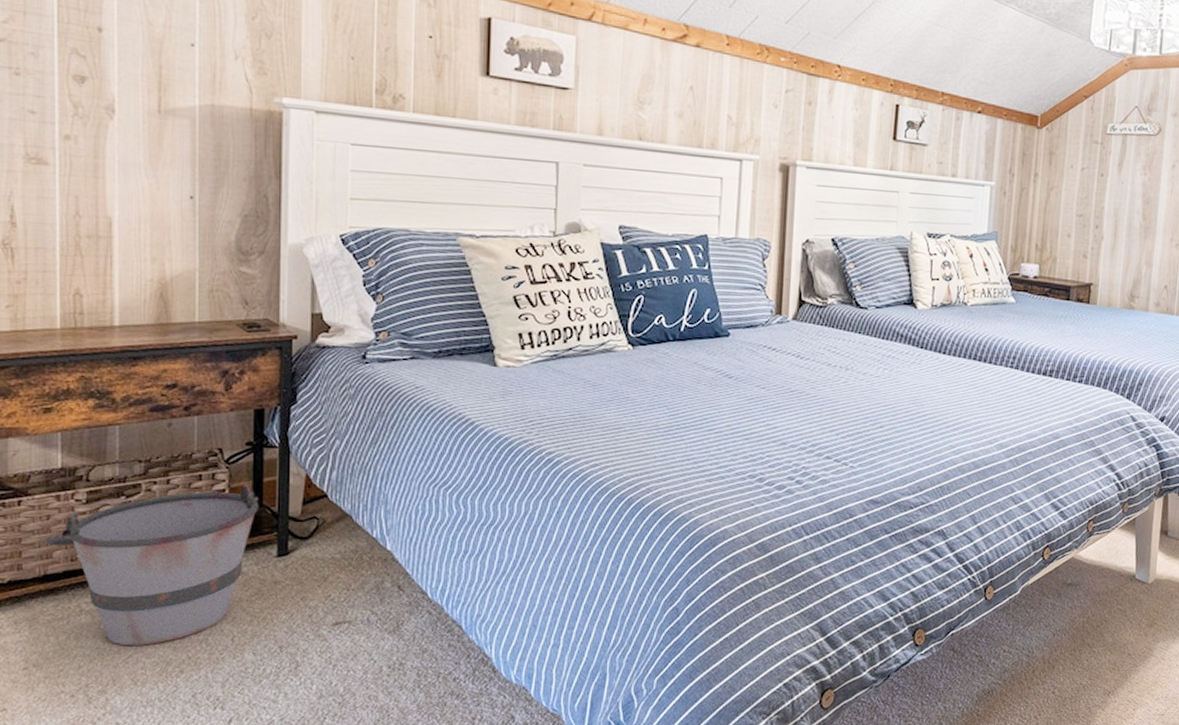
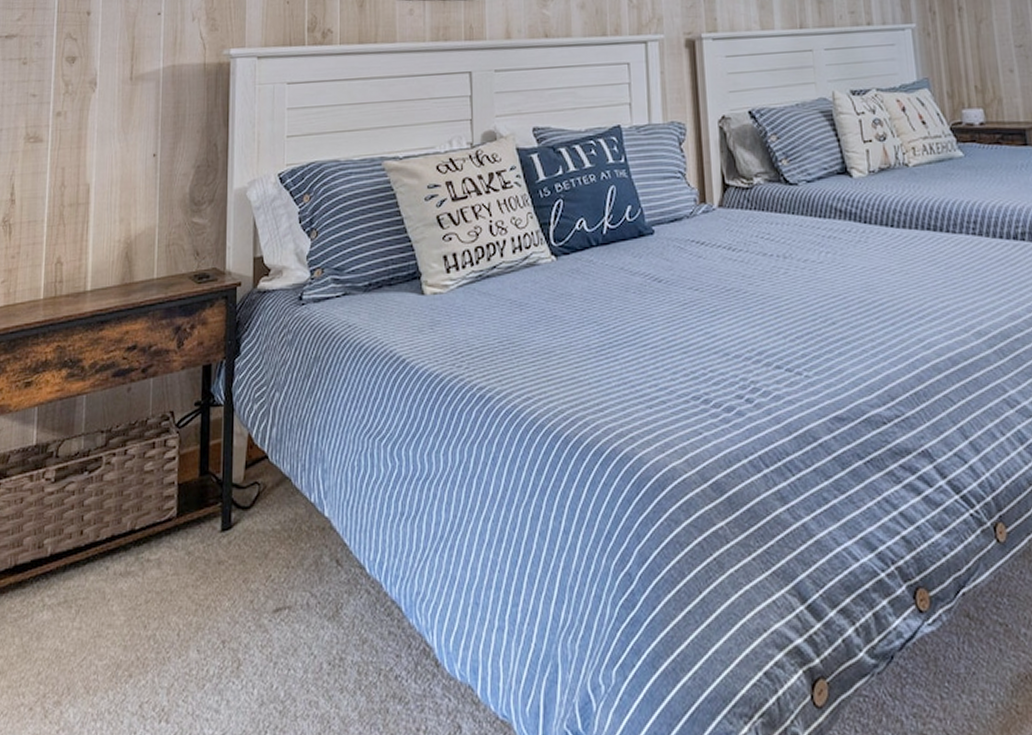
bucket: present [45,483,259,646] -> none [17,447,206,646]

